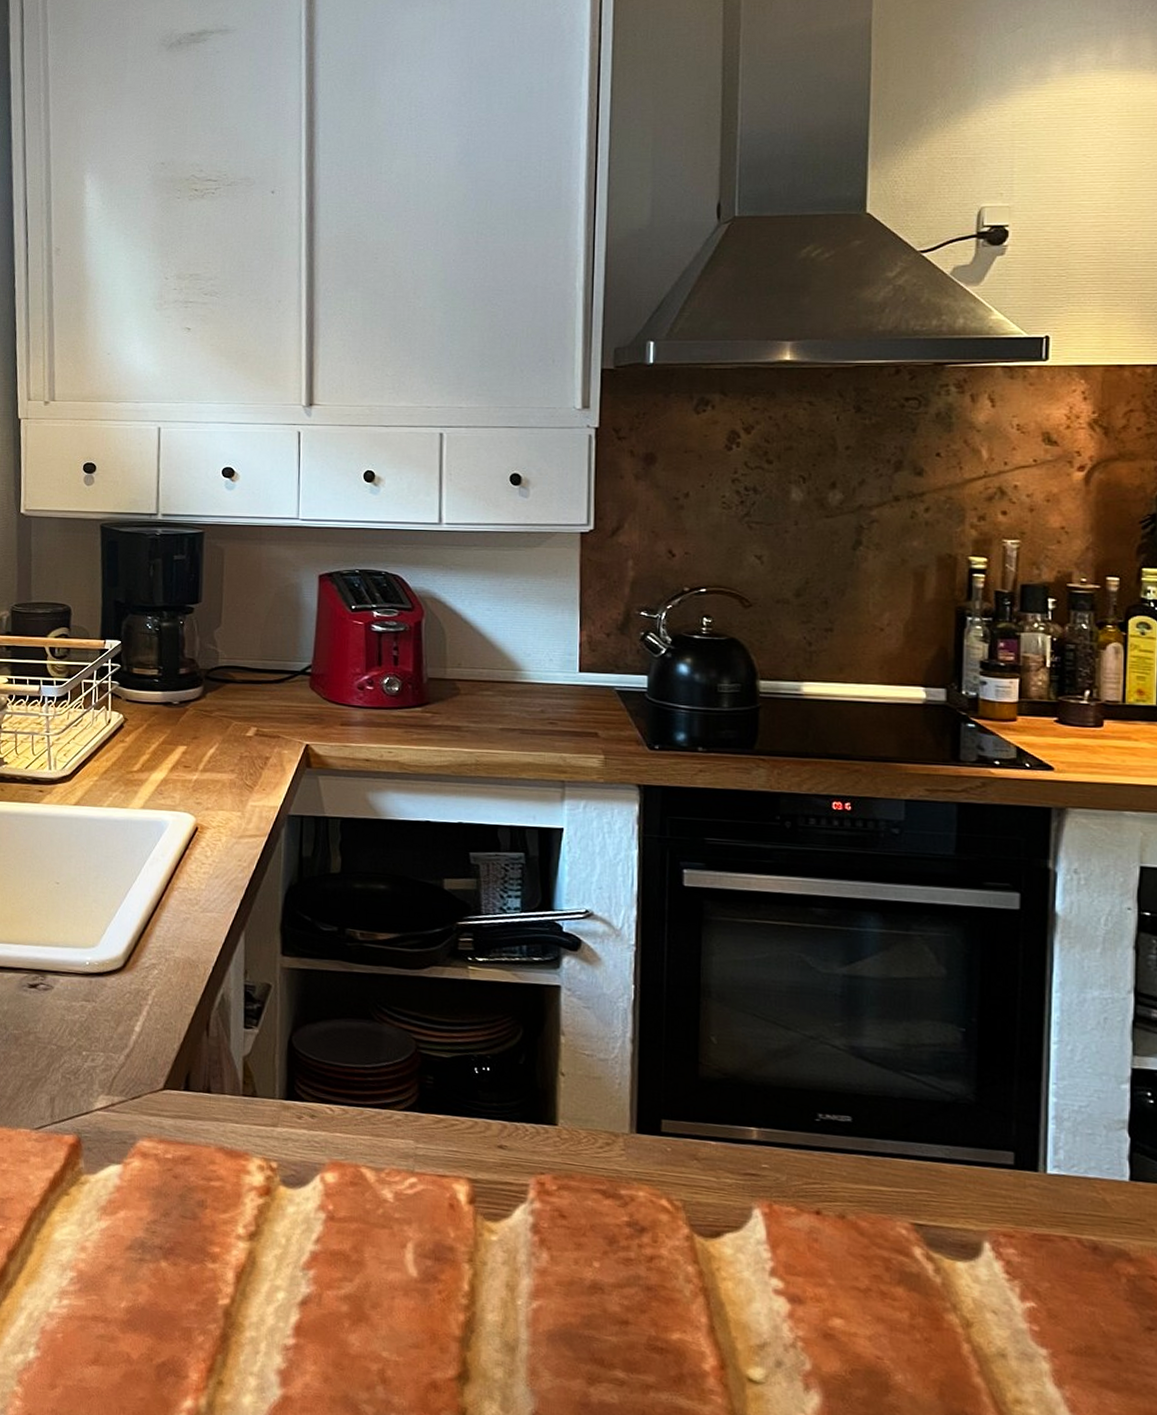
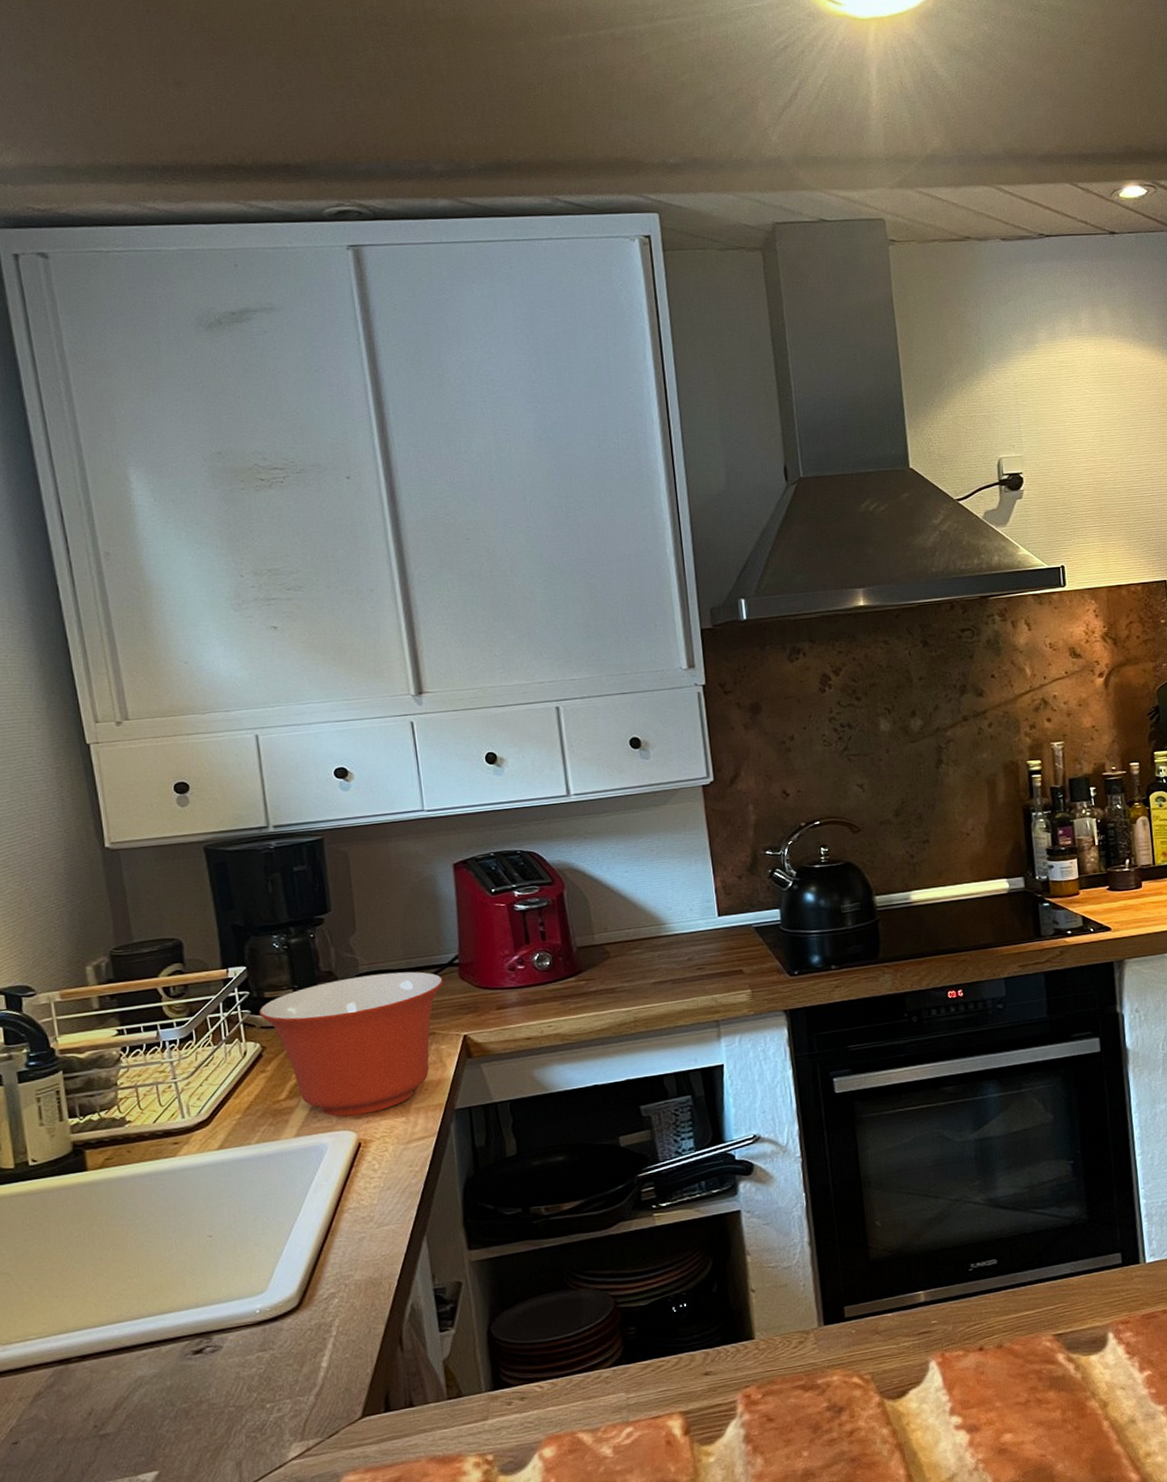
mixing bowl: none [126,668,295,802] -> present [258,971,444,1117]

